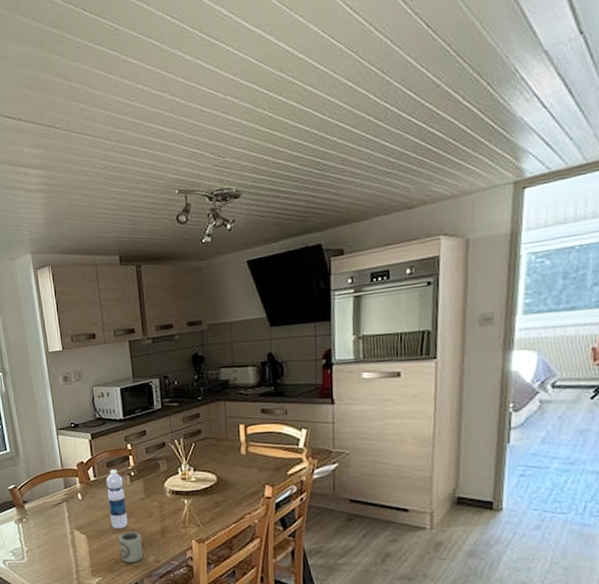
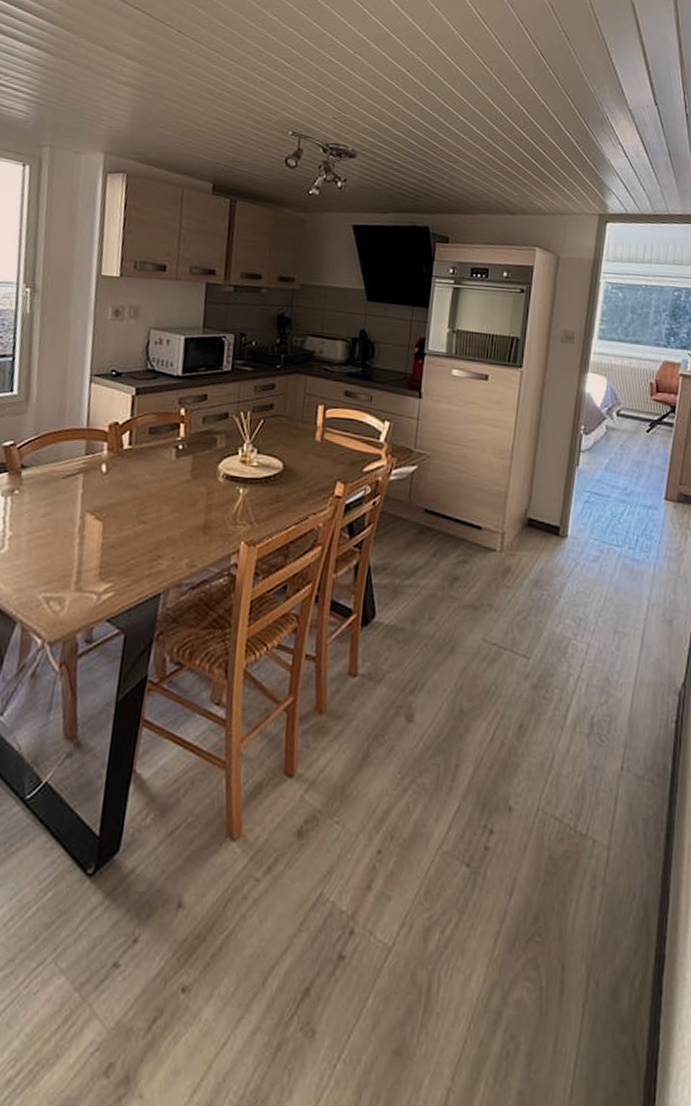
water bottle: present [106,469,127,528] -> none [140,437,167,517]
cup: present [118,532,144,562] -> none [144,522,177,566]

